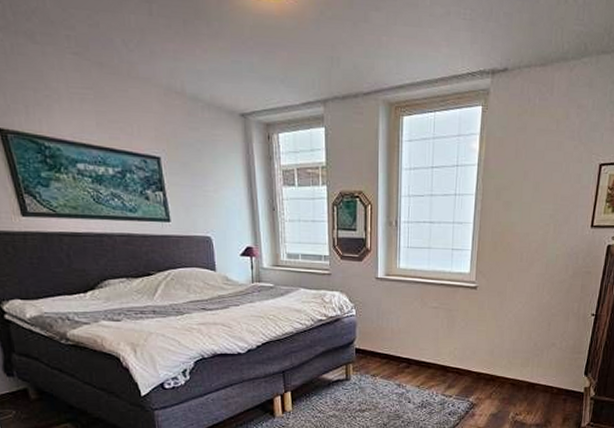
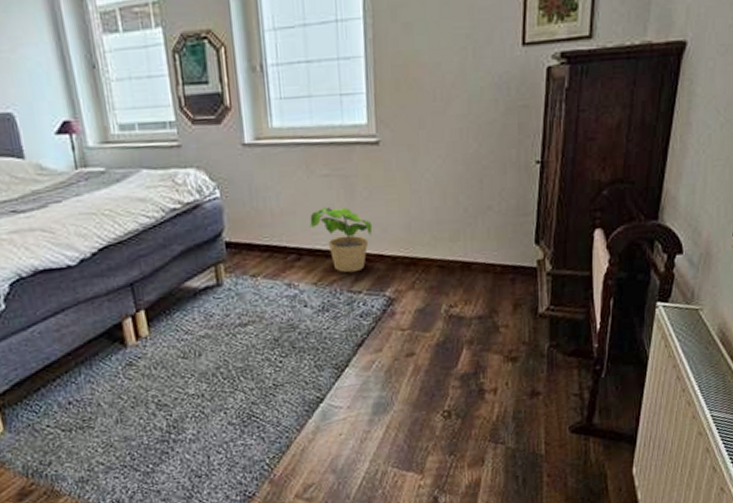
potted plant: none [418,331,465,381] -> present [309,206,373,273]

